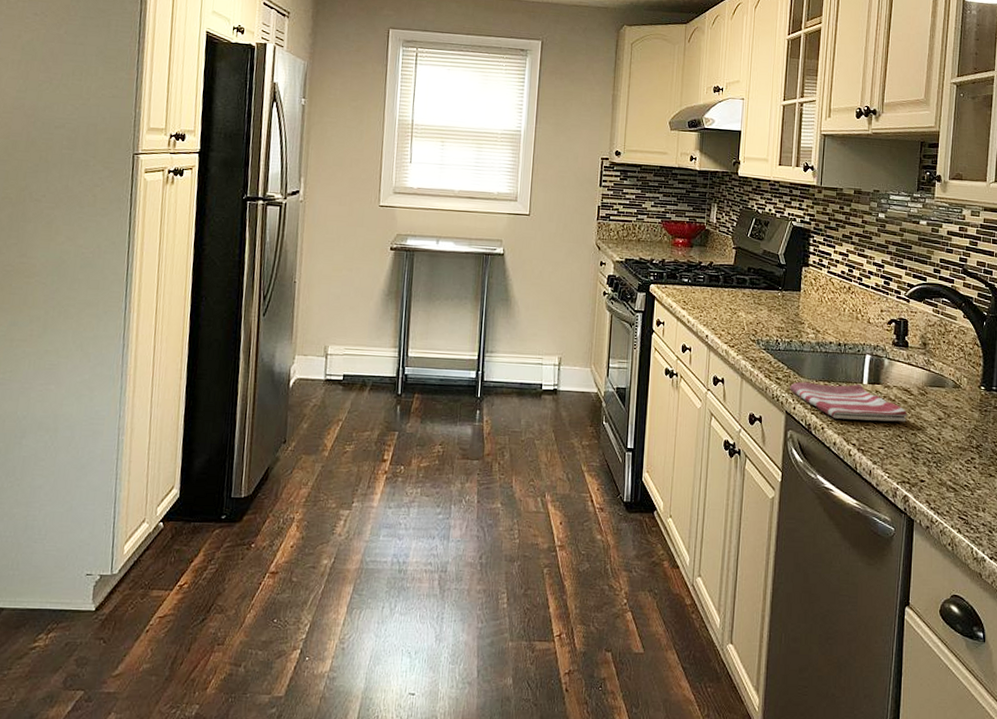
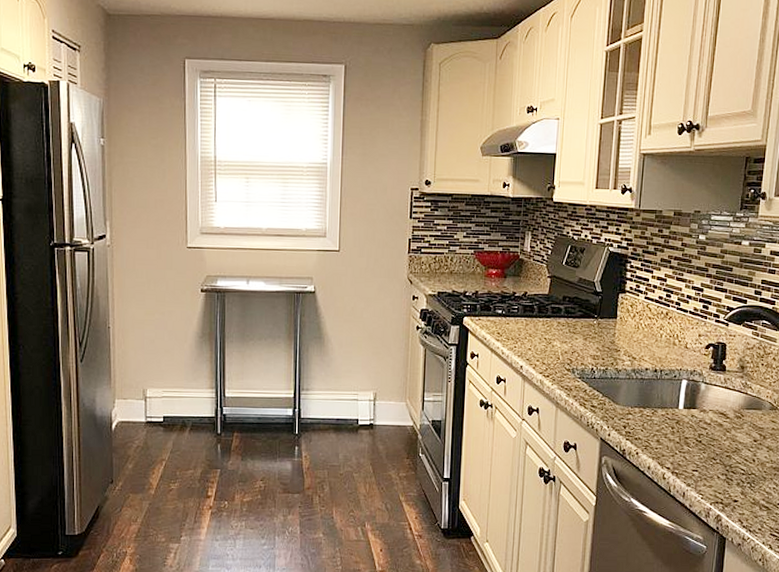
dish towel: present [790,381,908,422] -> none [605,408,723,445]

